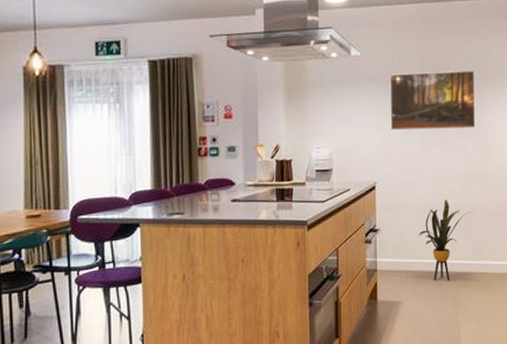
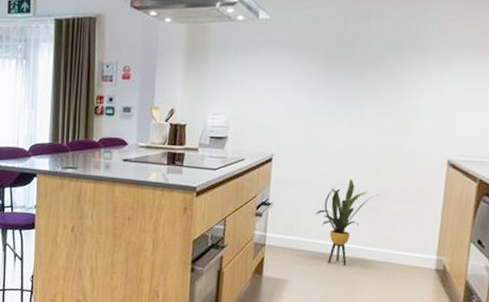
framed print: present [390,70,476,131] -> none [295,38,402,104]

